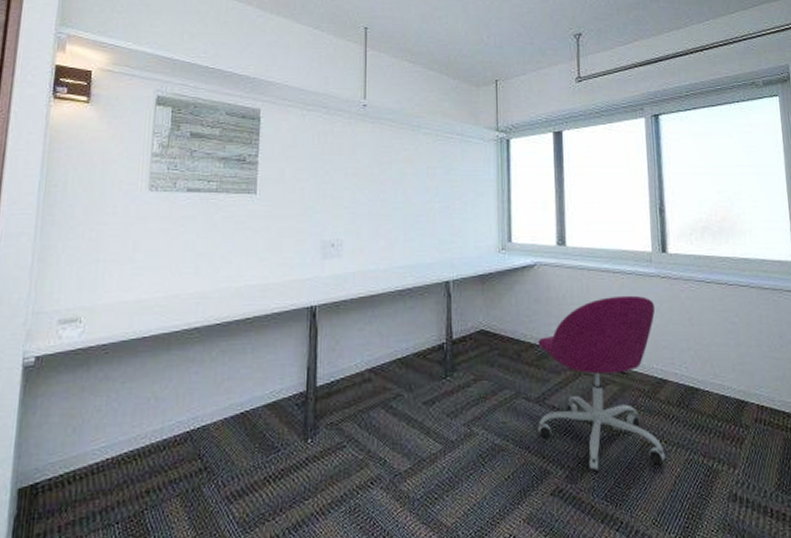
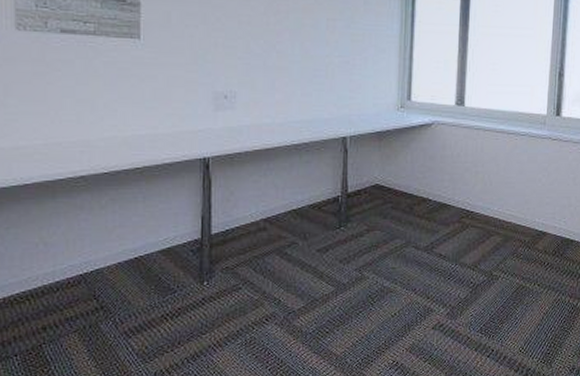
office chair: present [538,295,665,472] -> none [424,155,544,310]

